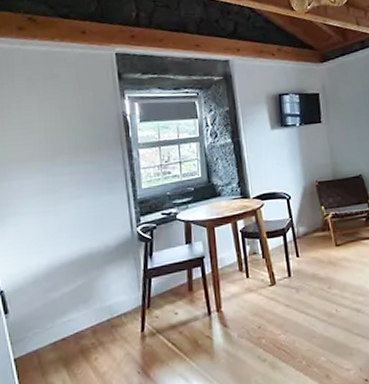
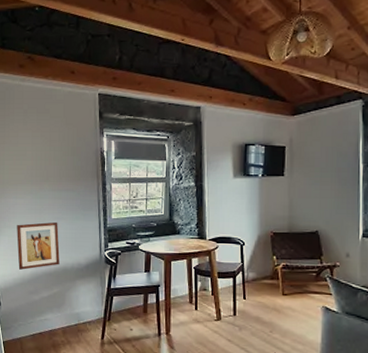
wall art: none [25,200,83,265] -> present [17,221,60,270]

